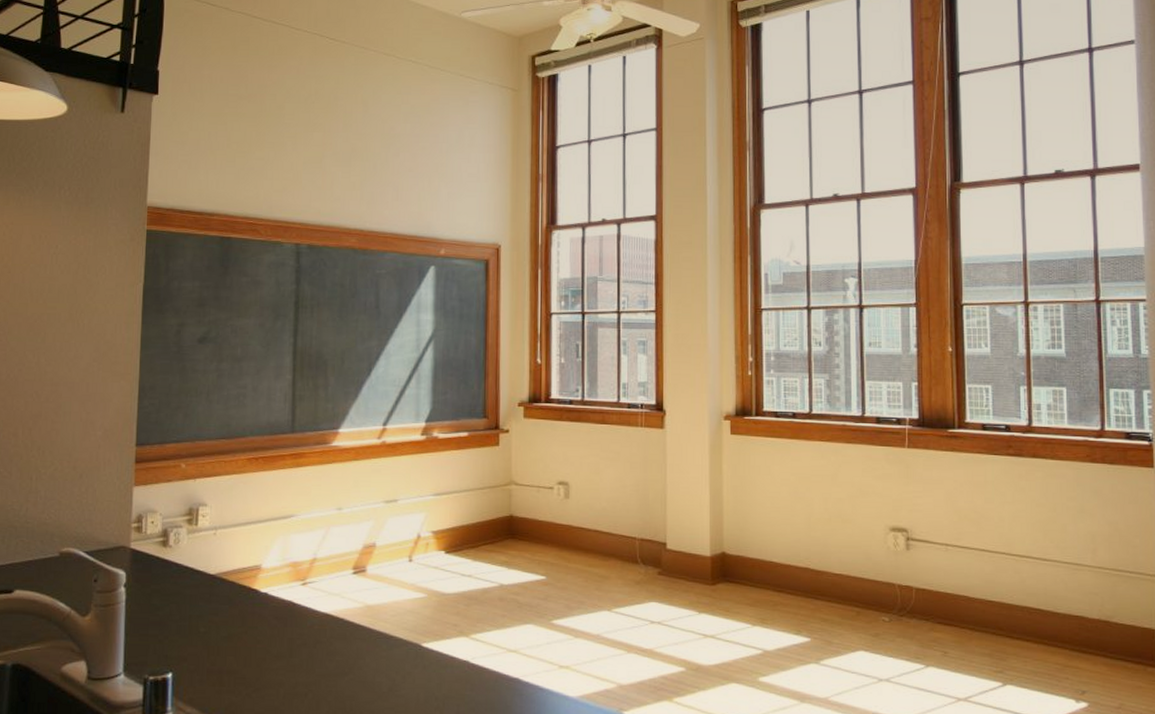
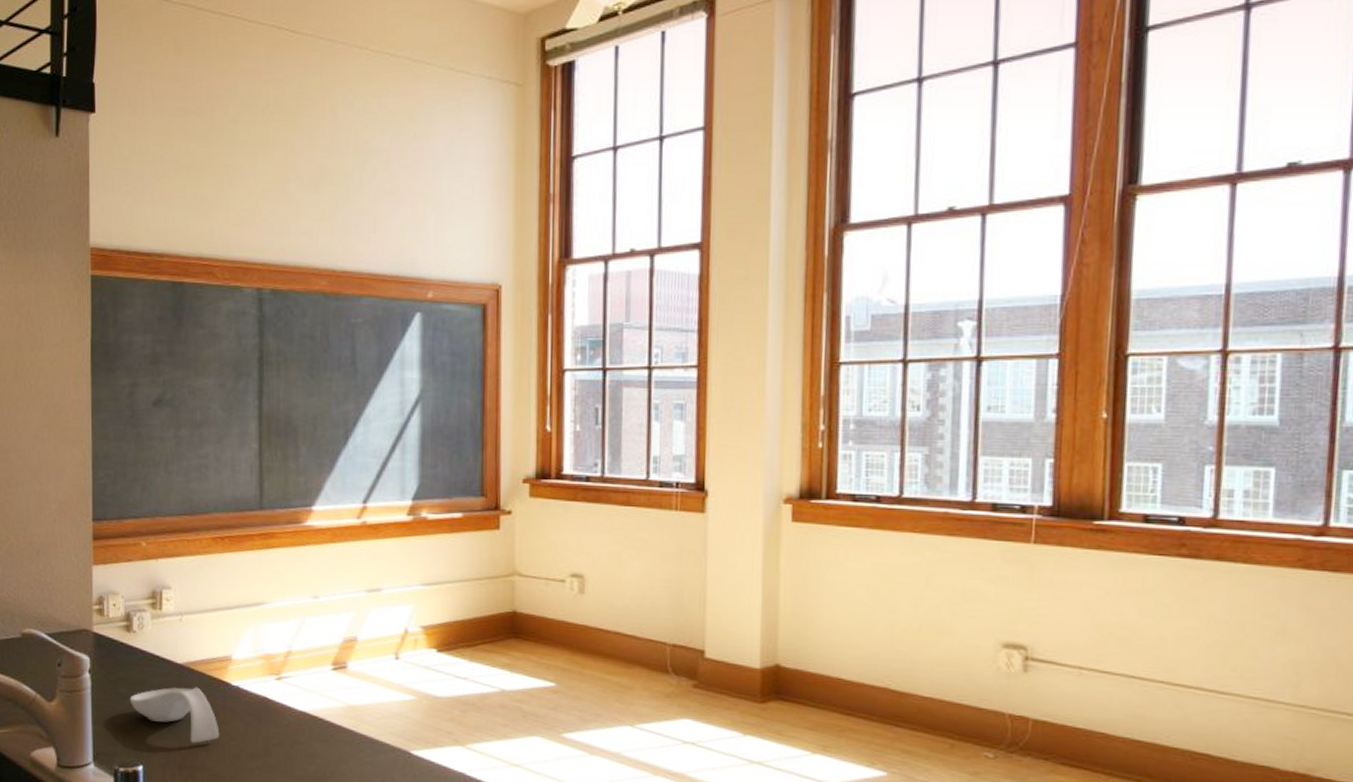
spoon rest: none [162,595,247,649] -> present [129,687,220,744]

